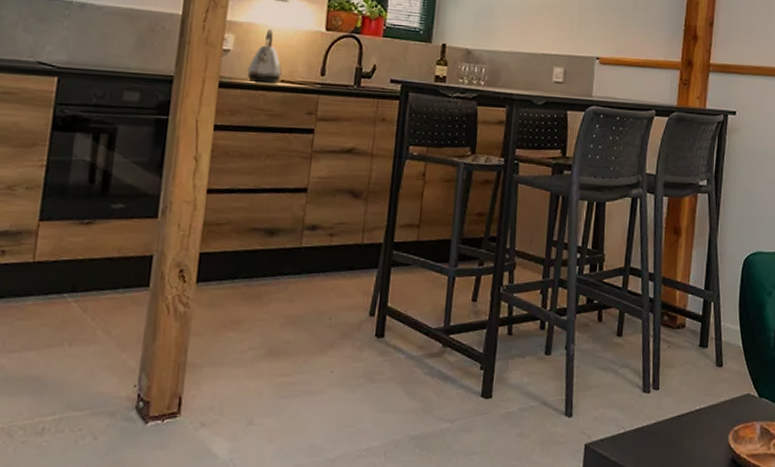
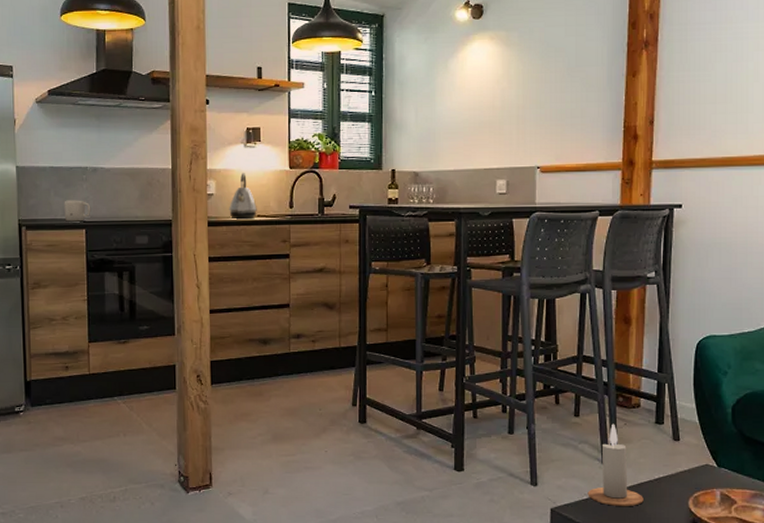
mug: none [31,38,70,67] -> present [64,200,91,222]
candle: none [625,345,683,441] -> present [587,424,644,506]

